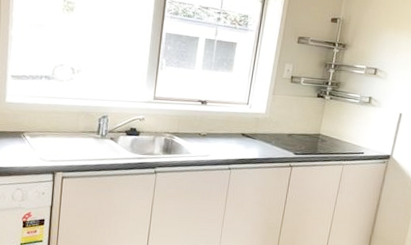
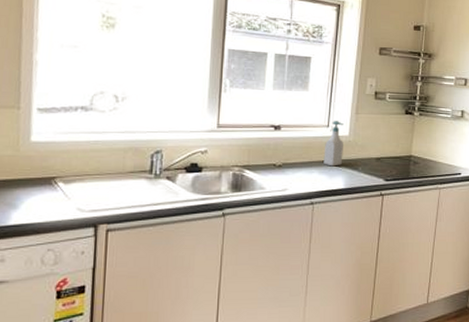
soap bottle: none [242,99,261,139] -> present [323,121,344,167]

